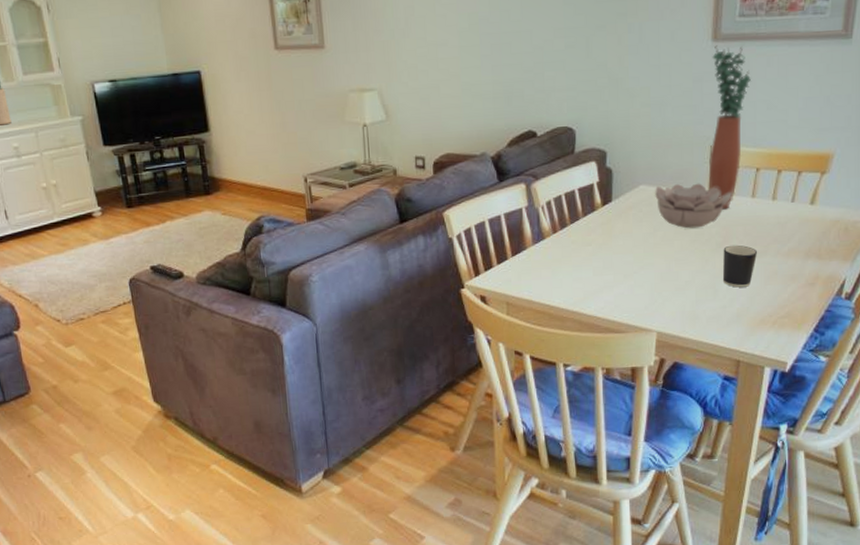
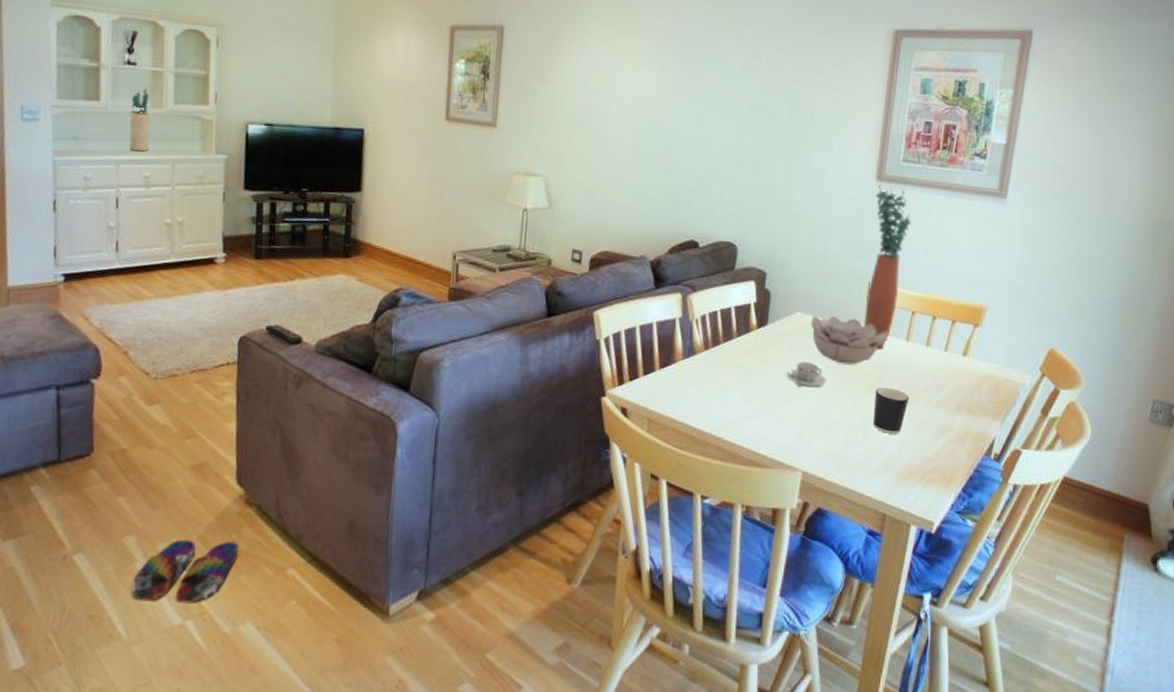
slippers: none [87,449,169,502] -> present [131,539,239,602]
teacup: none [634,231,674,255] -> present [786,361,827,387]

